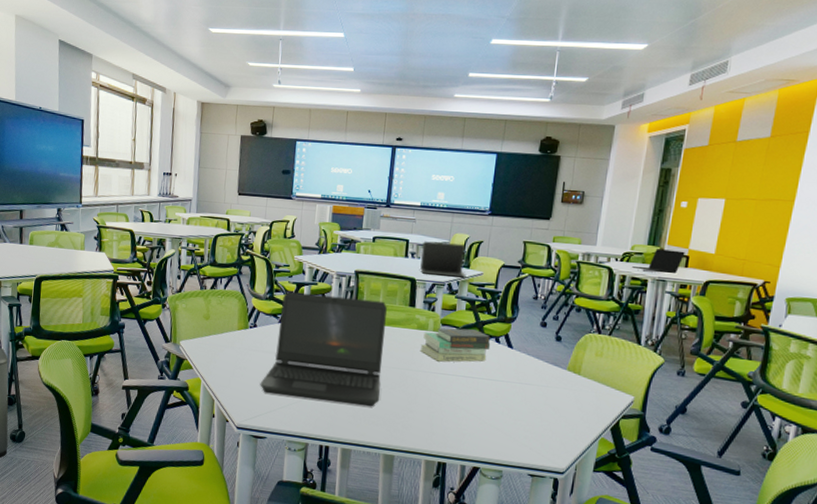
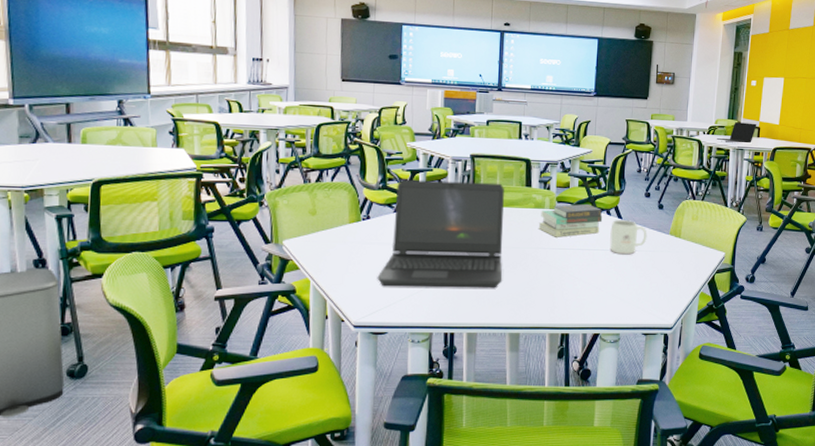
laptop computer: present [420,241,466,278] -> none [534,123,577,156]
mug: none [496,349,541,388] -> present [610,220,647,255]

